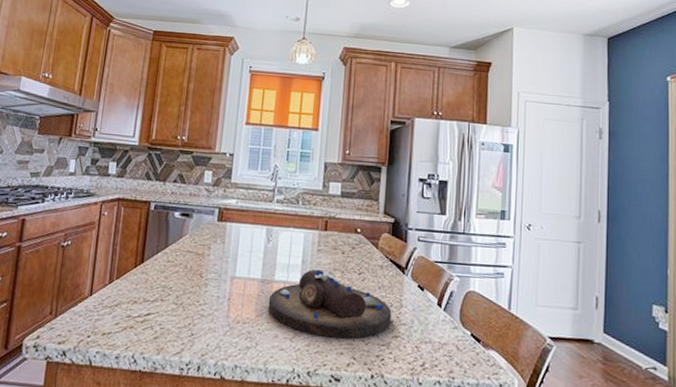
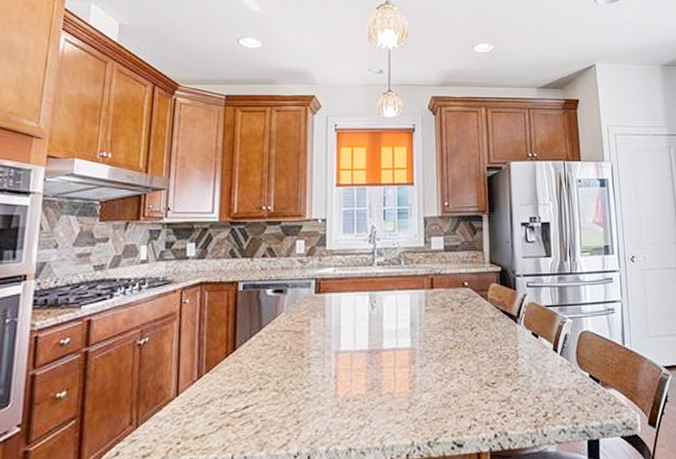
decorative bowl: present [268,269,392,340] -> none [378,330,509,403]

